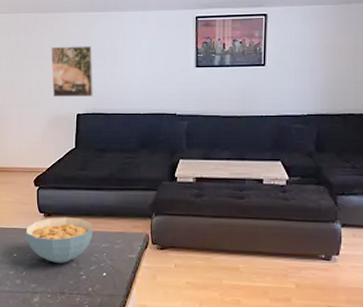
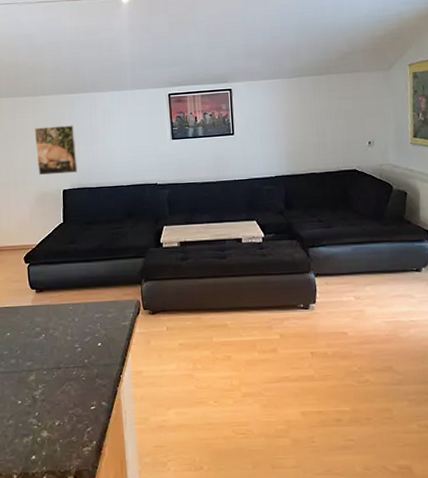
cereal bowl: present [25,217,93,263] -> none [18,291,86,338]

